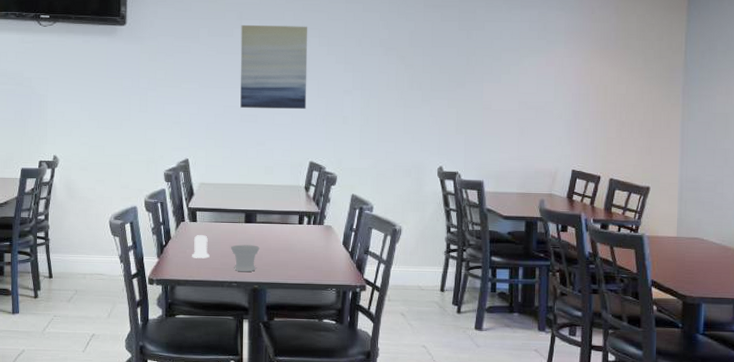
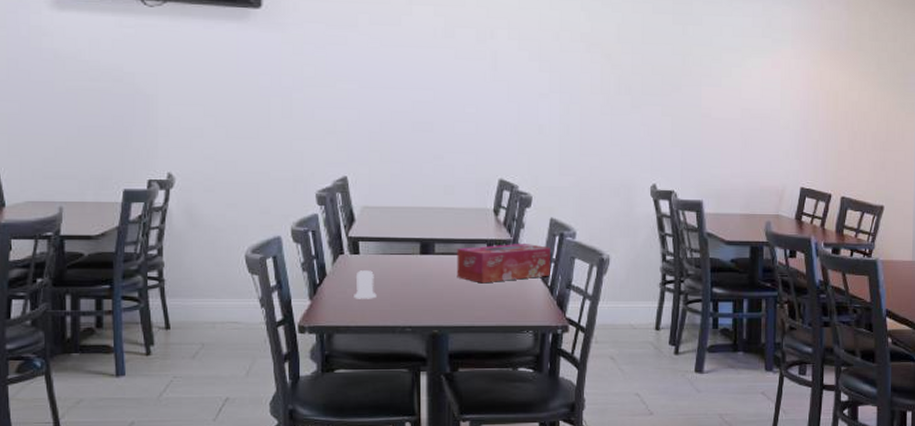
cup: present [230,244,260,272] -> none [402,281,439,315]
wall art: present [240,24,308,110] -> none [411,11,495,117]
tissue box: none [274,215,352,248] -> present [457,244,551,284]

